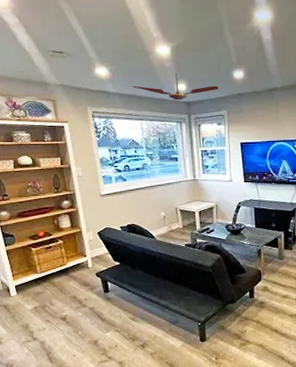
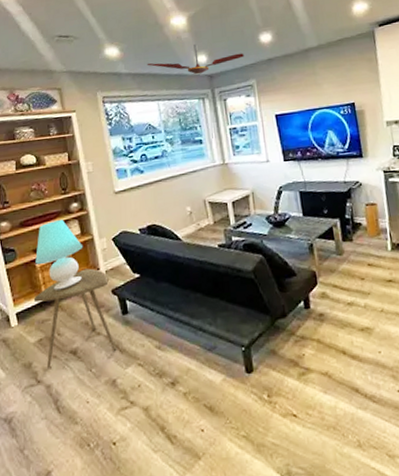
side table: none [30,255,99,329] -> present [33,268,117,368]
table lamp: none [31,213,73,270] -> present [35,219,83,290]

